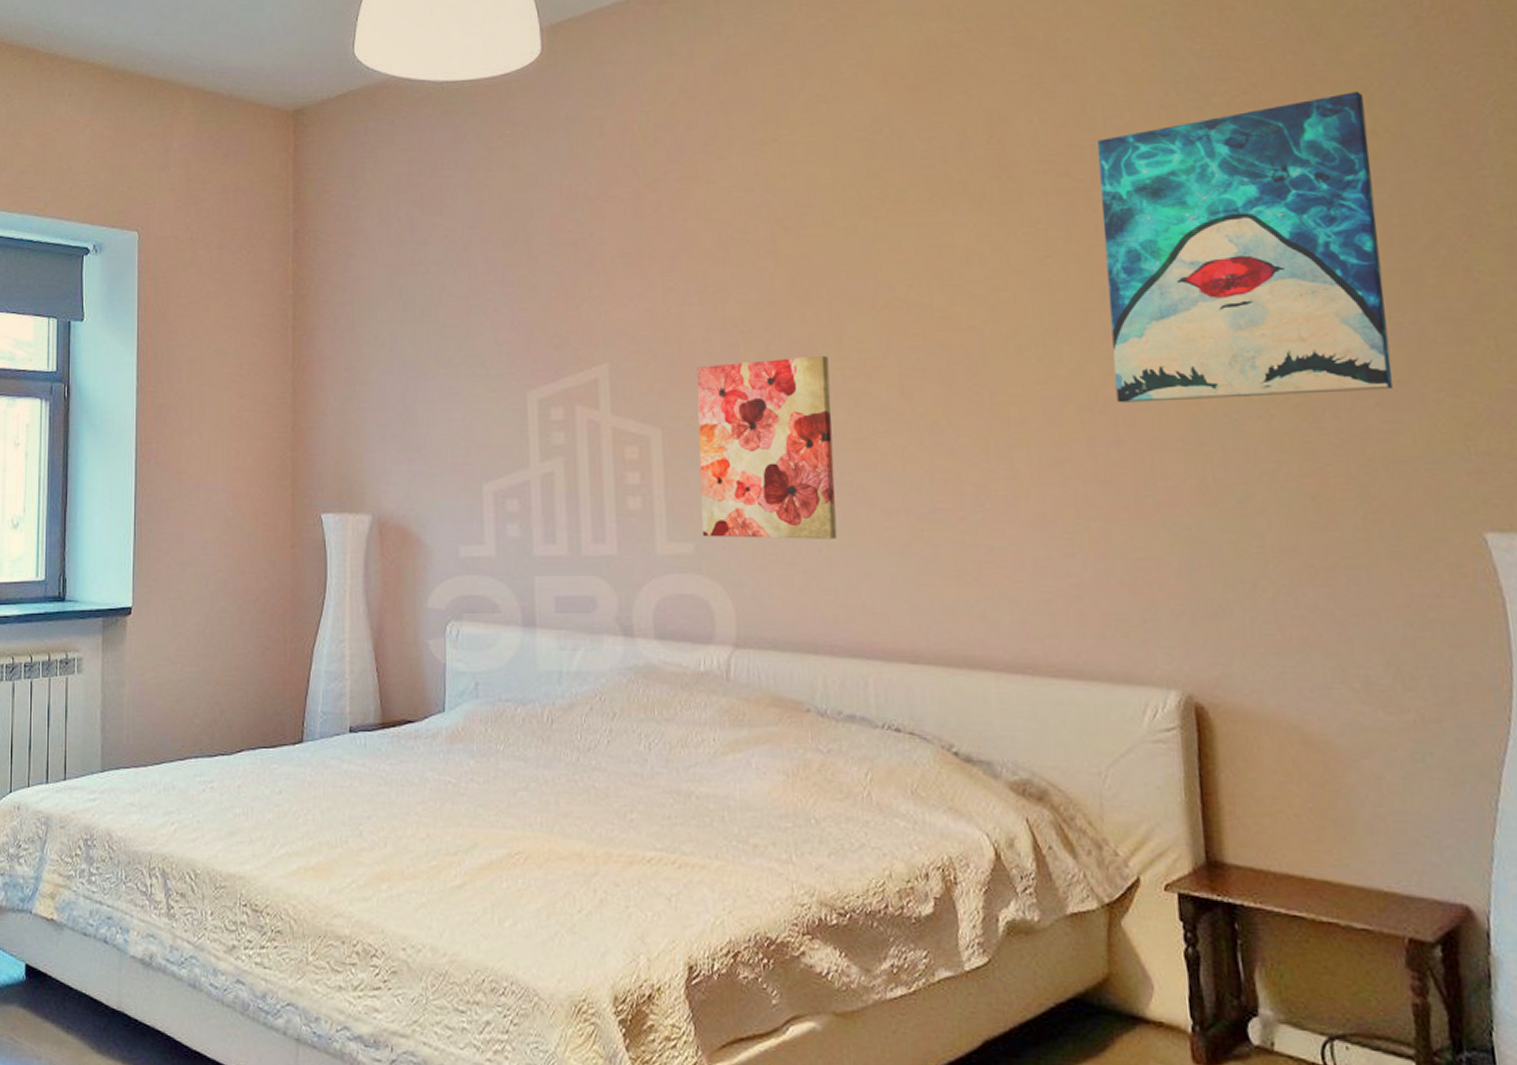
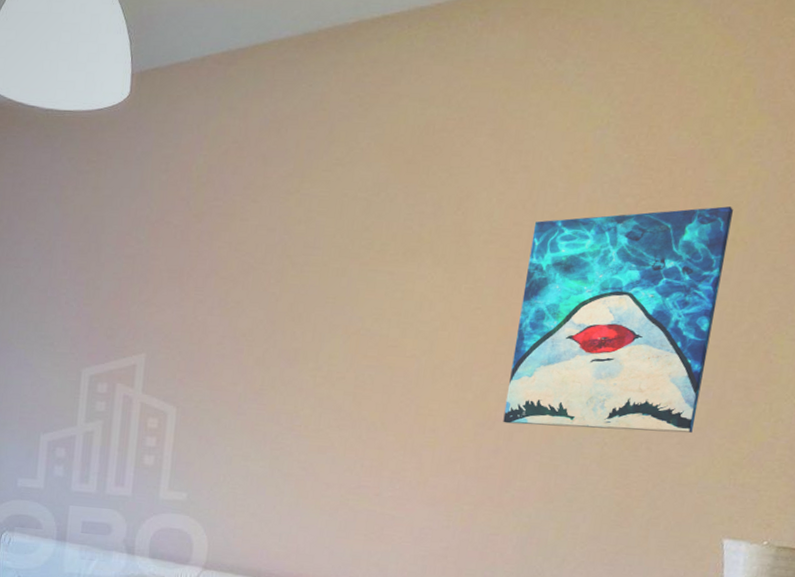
wall art: present [696,355,837,539] -> none [193,363,306,500]

